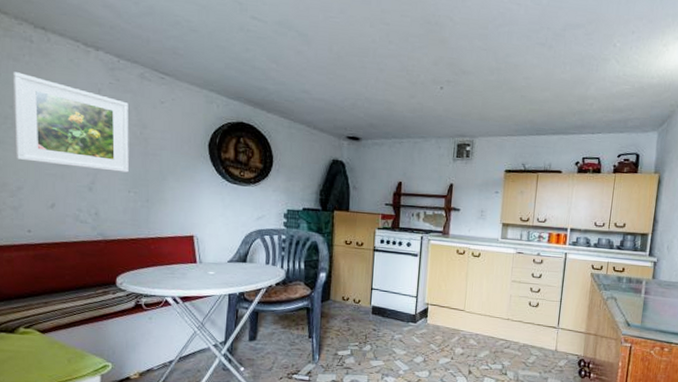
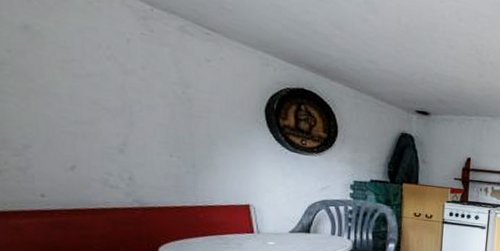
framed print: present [12,72,129,173] -> none [8,9,169,135]

